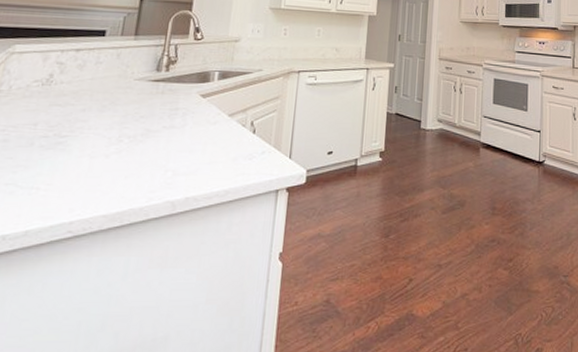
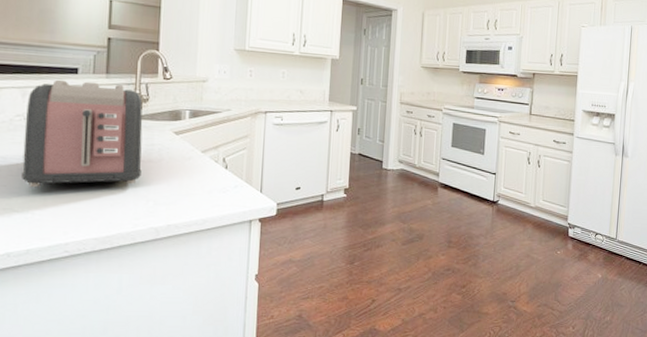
toaster: none [31,42,170,160] -> present [22,79,143,188]

